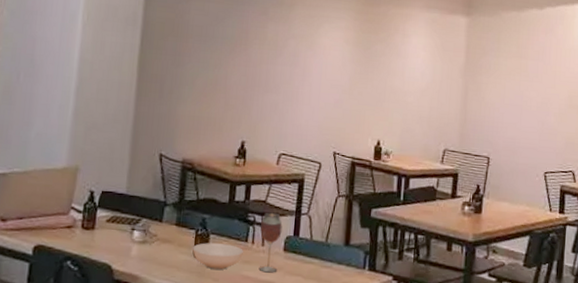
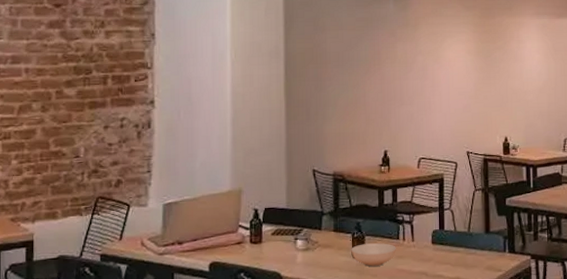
wineglass: present [258,212,283,273] -> none [409,210,429,265]

